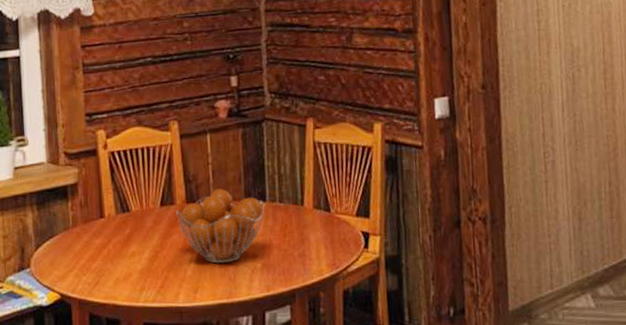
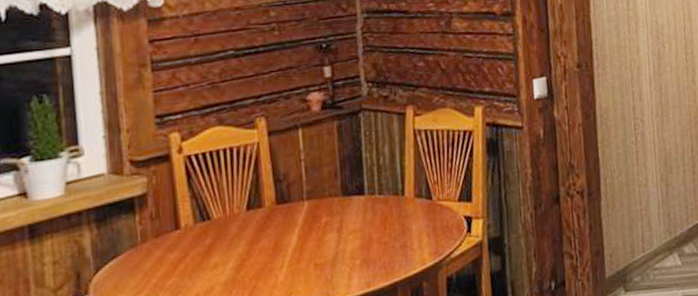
fruit basket: present [175,189,265,264] -> none [264,185,363,265]

